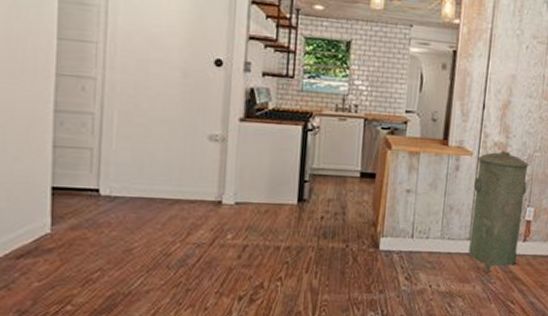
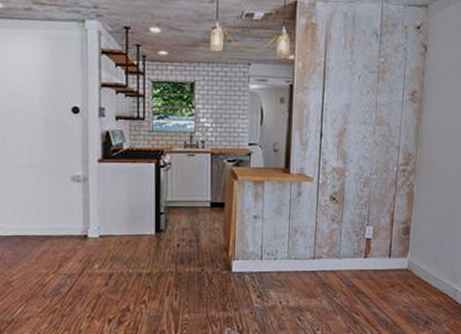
trash can: present [469,150,528,274] -> none [314,174,366,289]

